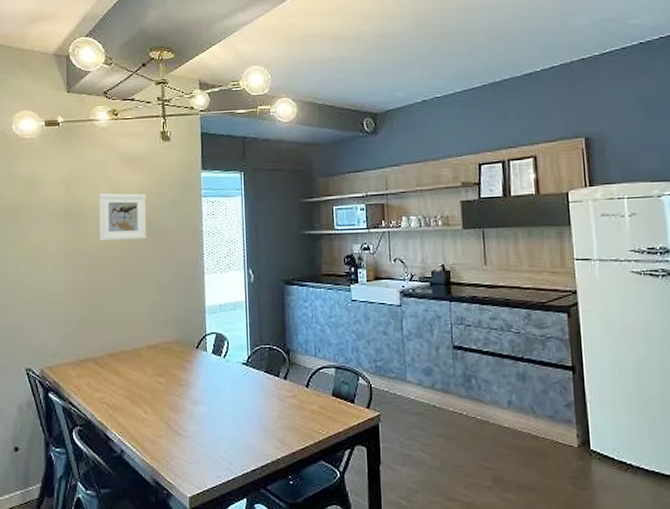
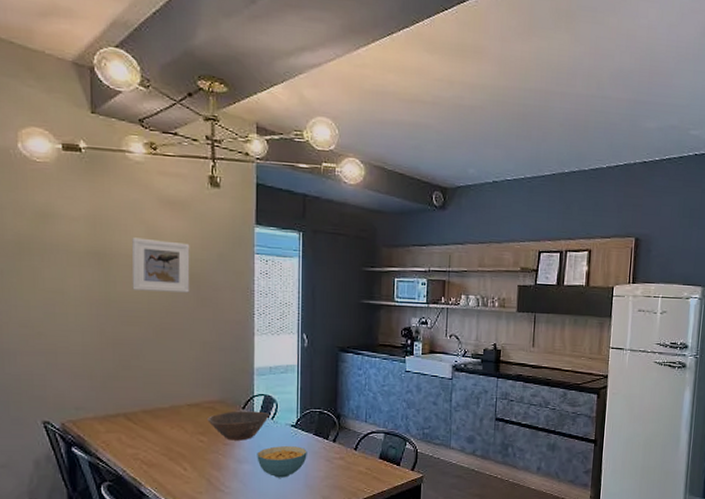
bowl: none [165,350,221,381] -> present [207,411,269,441]
cereal bowl: none [211,385,260,419] -> present [257,446,307,478]

